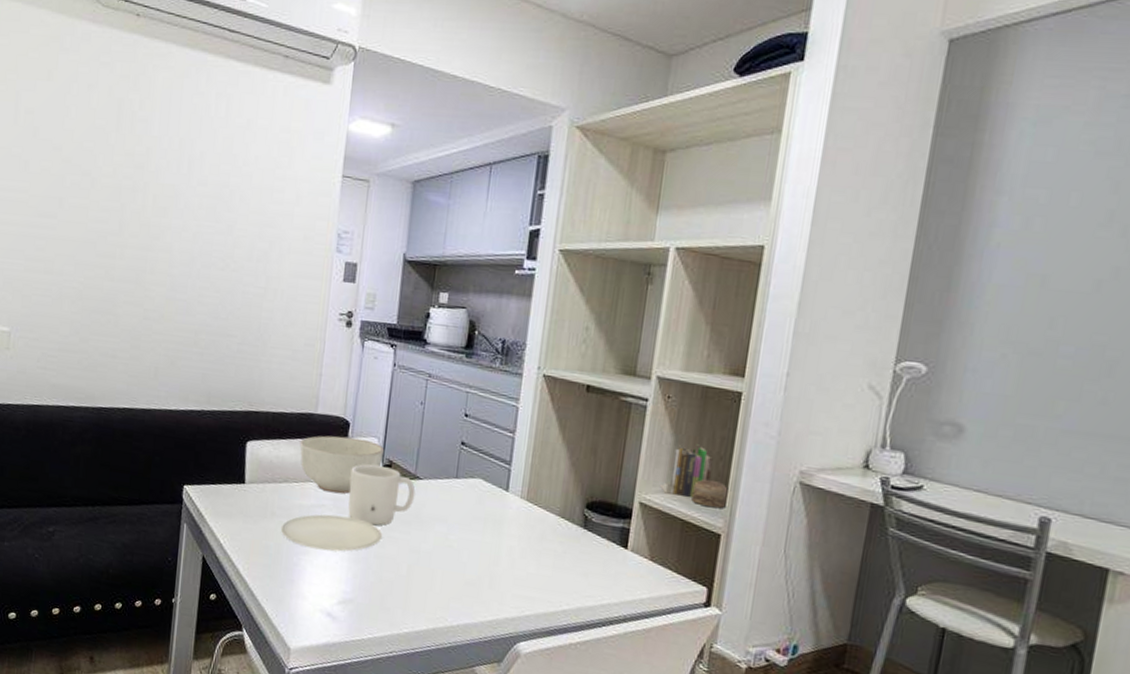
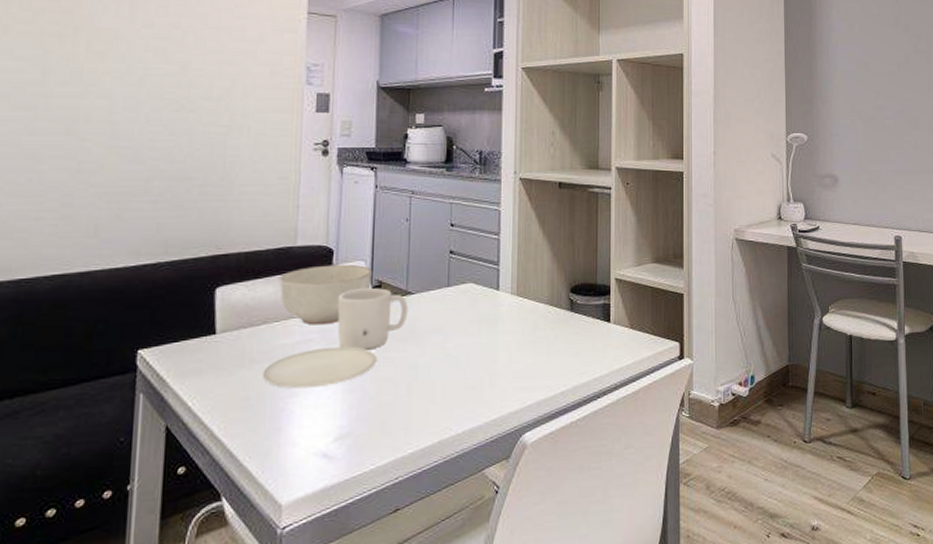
books: present [659,444,713,497] -> none [629,220,668,267]
decorative box: present [691,478,728,509] -> none [657,248,684,272]

